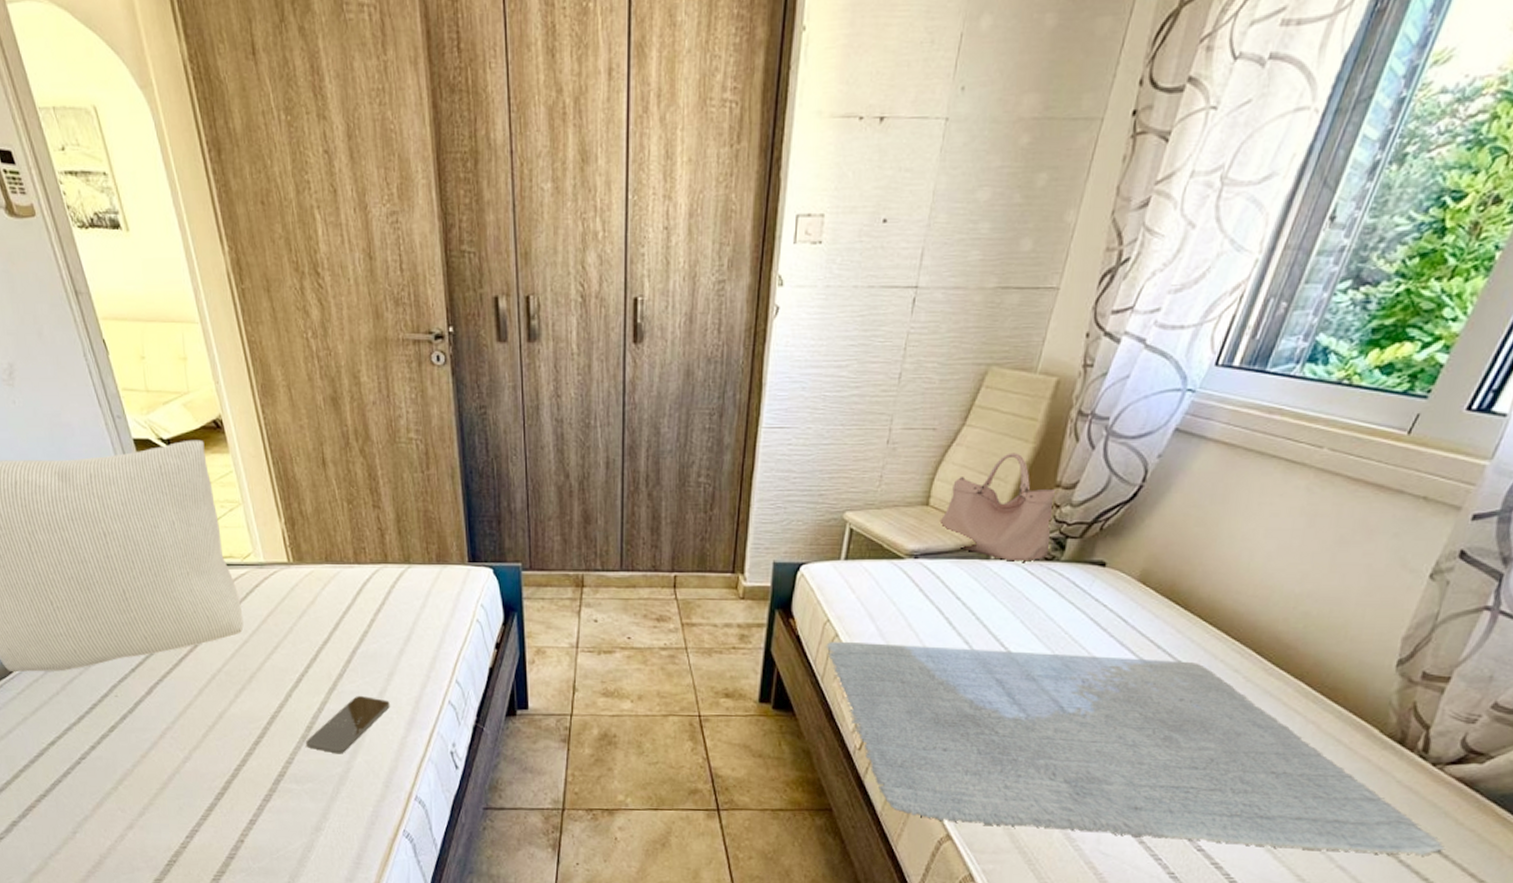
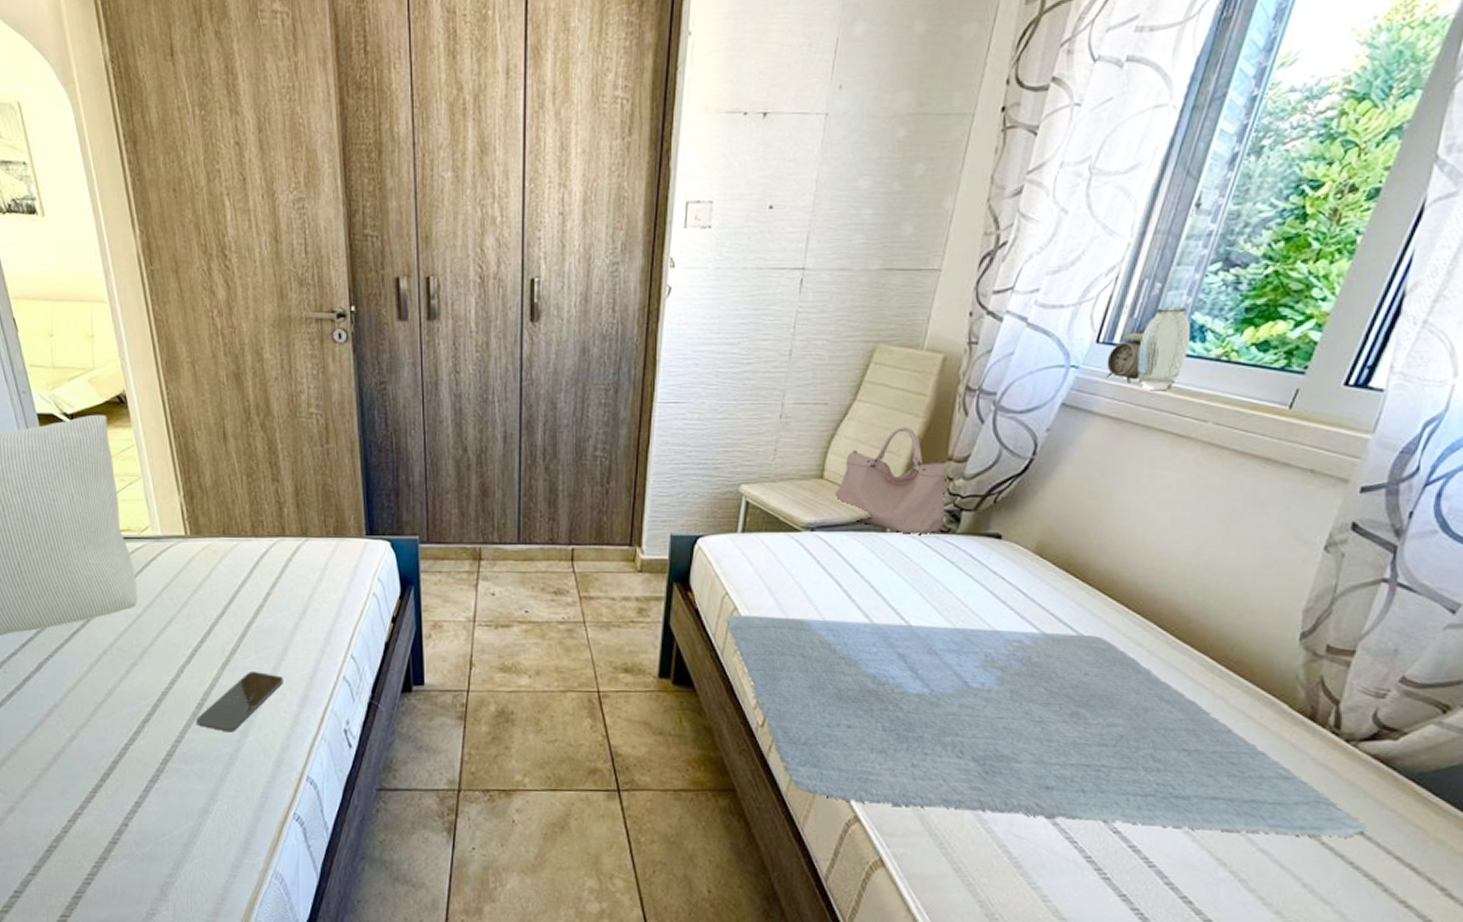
alarm clock: none [1223,344,1270,408] -> present [1106,323,1148,384]
vase: none [1255,327,1314,414] -> present [1137,307,1191,390]

